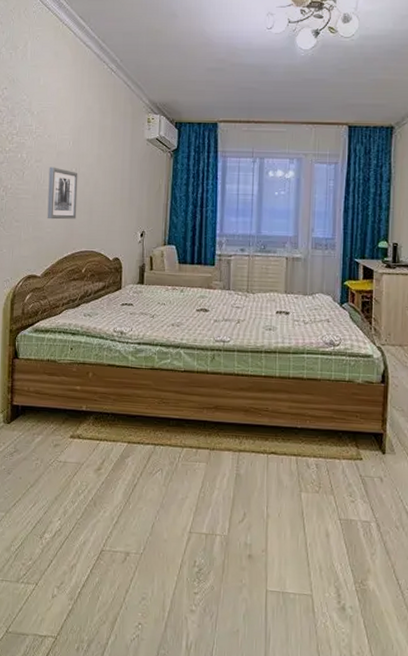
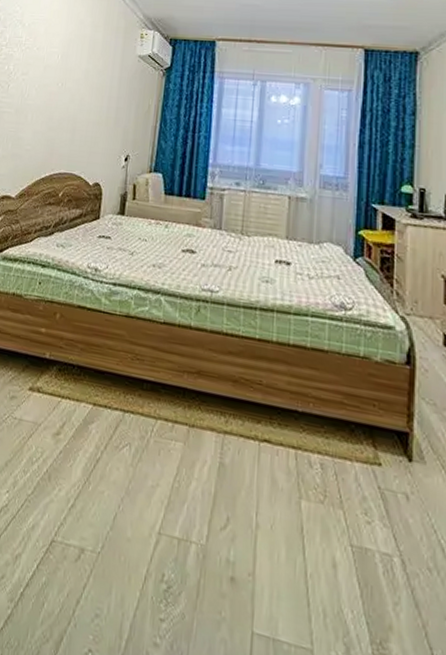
wall art: present [47,167,78,220] -> none [28,80,64,137]

